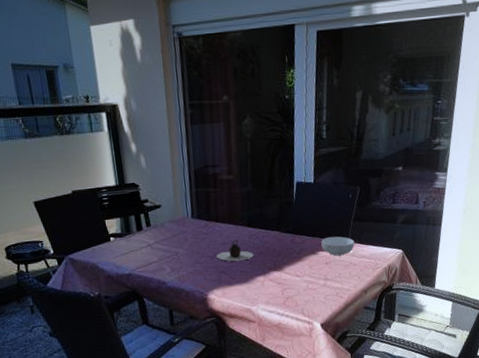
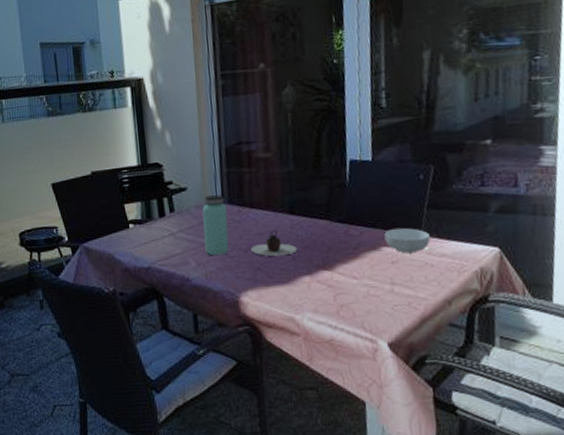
bottle: none [175,211,198,263] -> present [202,195,229,256]

